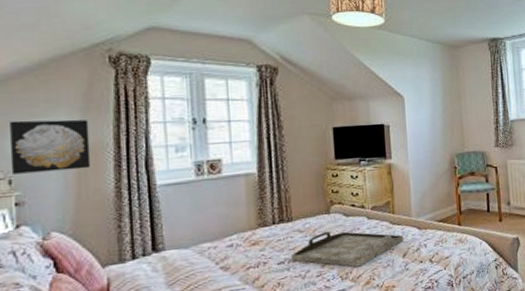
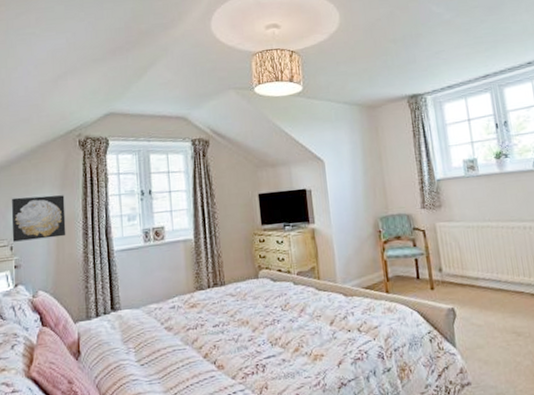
serving tray: present [290,232,404,267] -> none [224,296,330,333]

